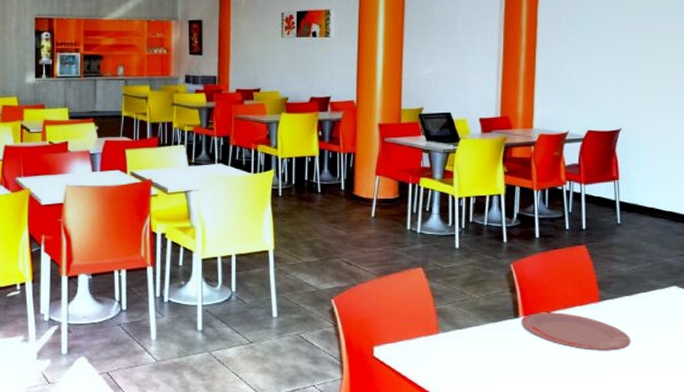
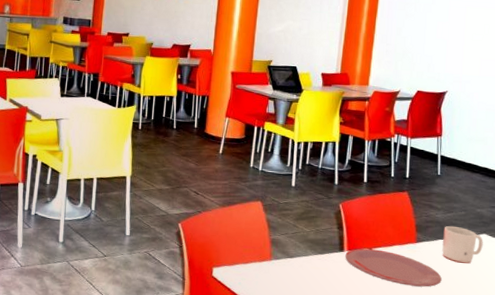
mug: none [629,279,674,321] -> present [442,225,483,264]

